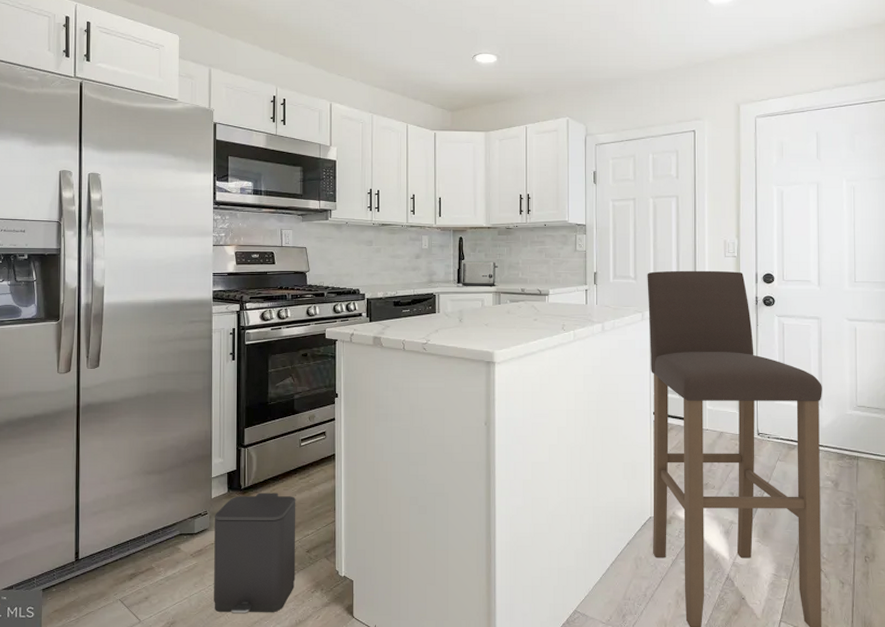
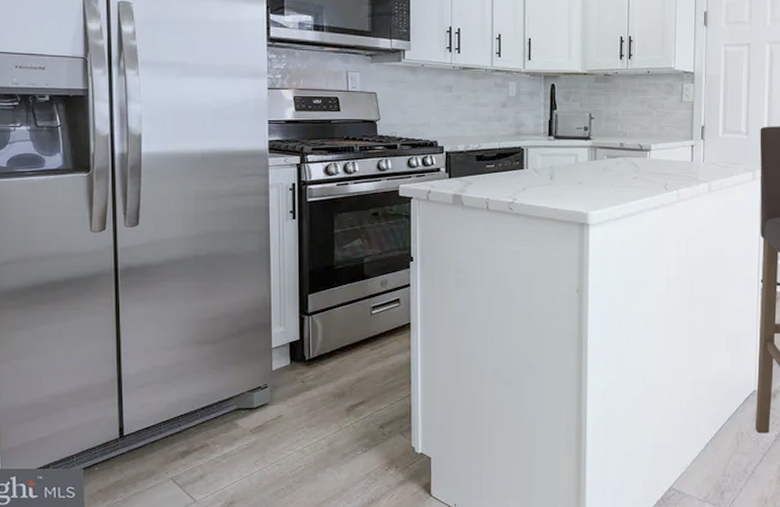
pedal bin: present [214,493,296,614] -> none [275,364,367,493]

